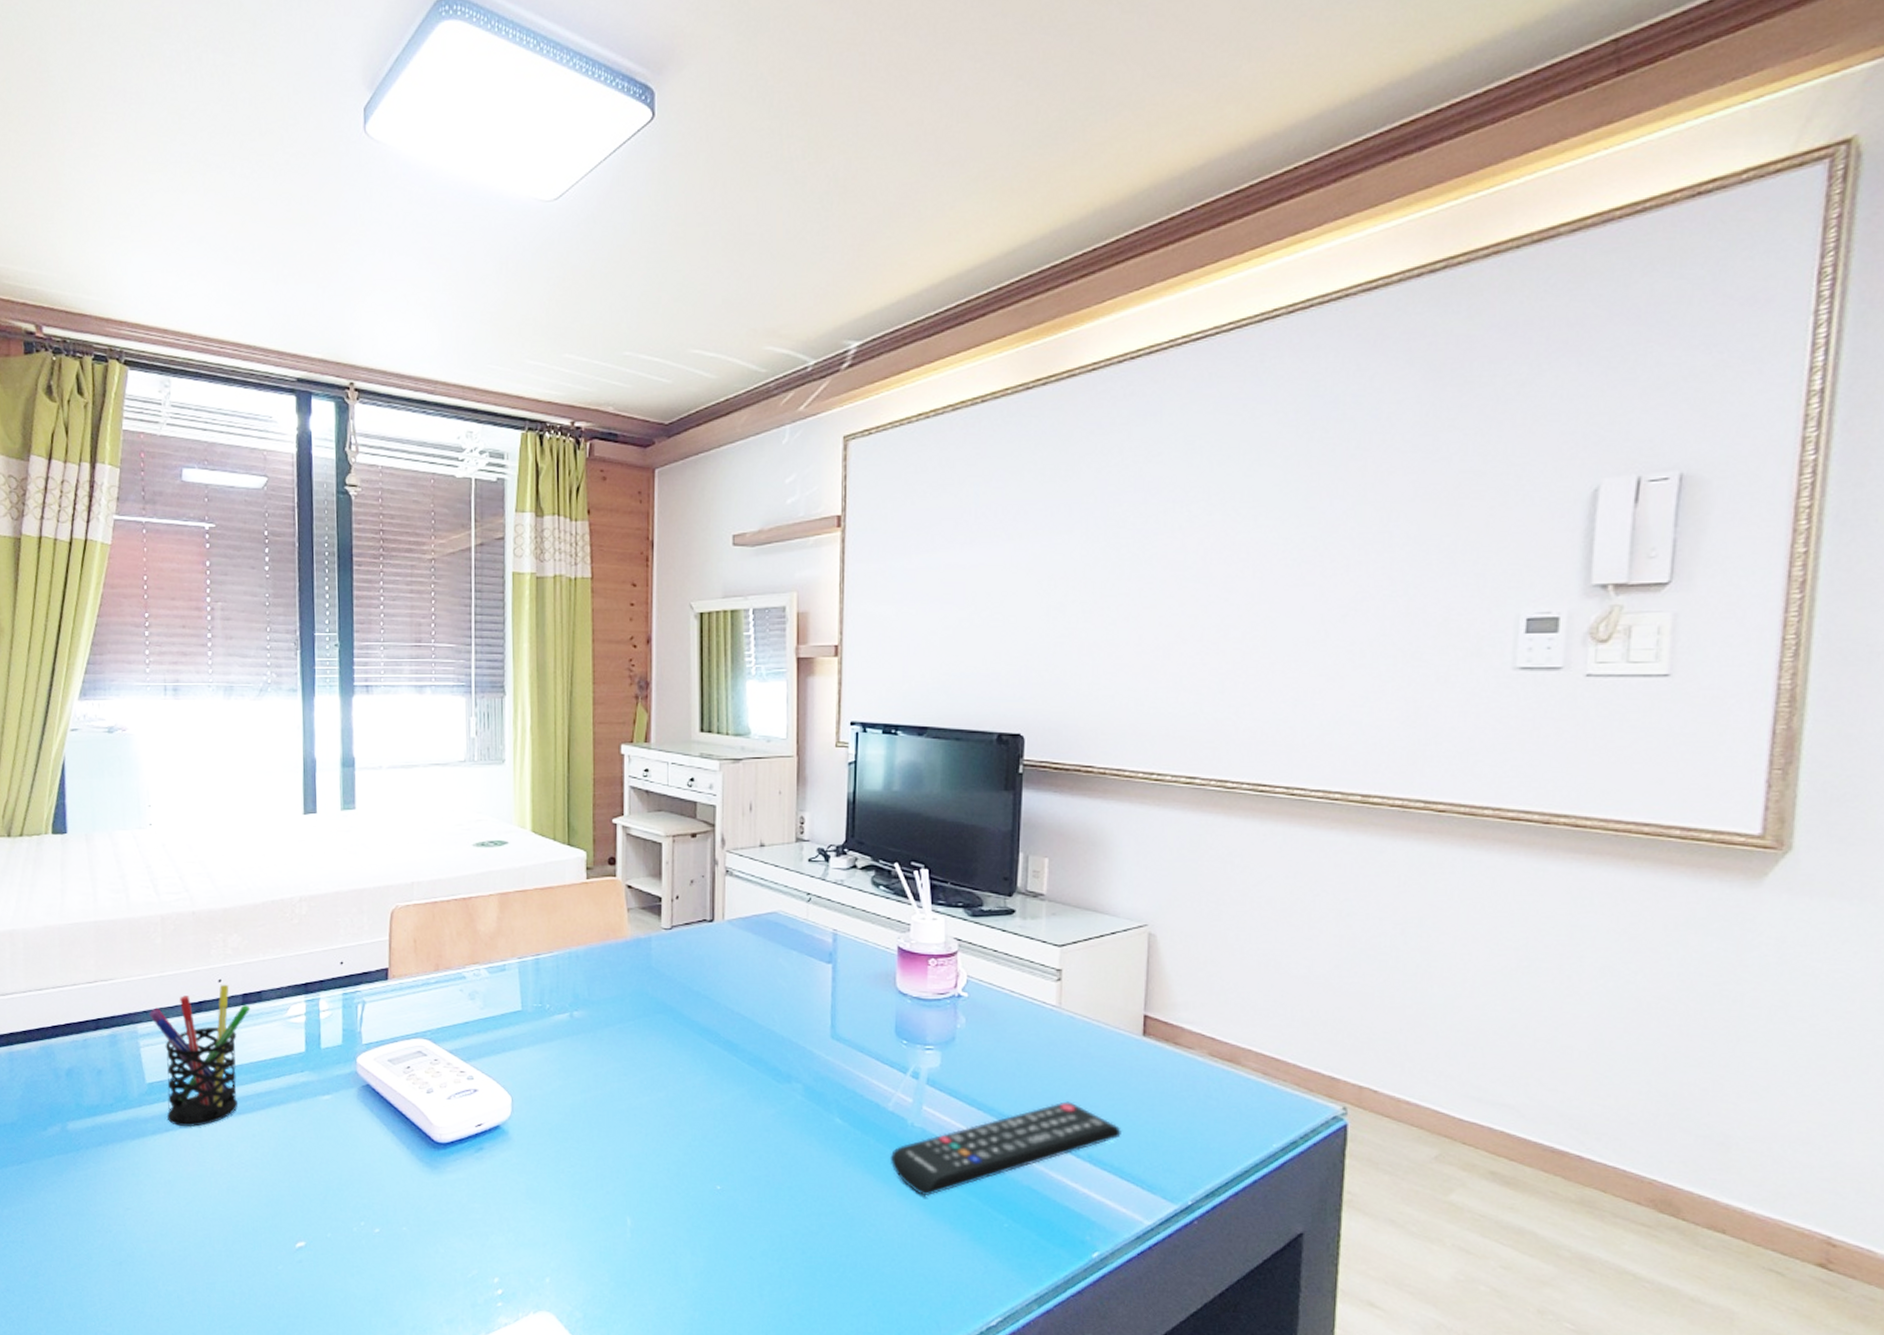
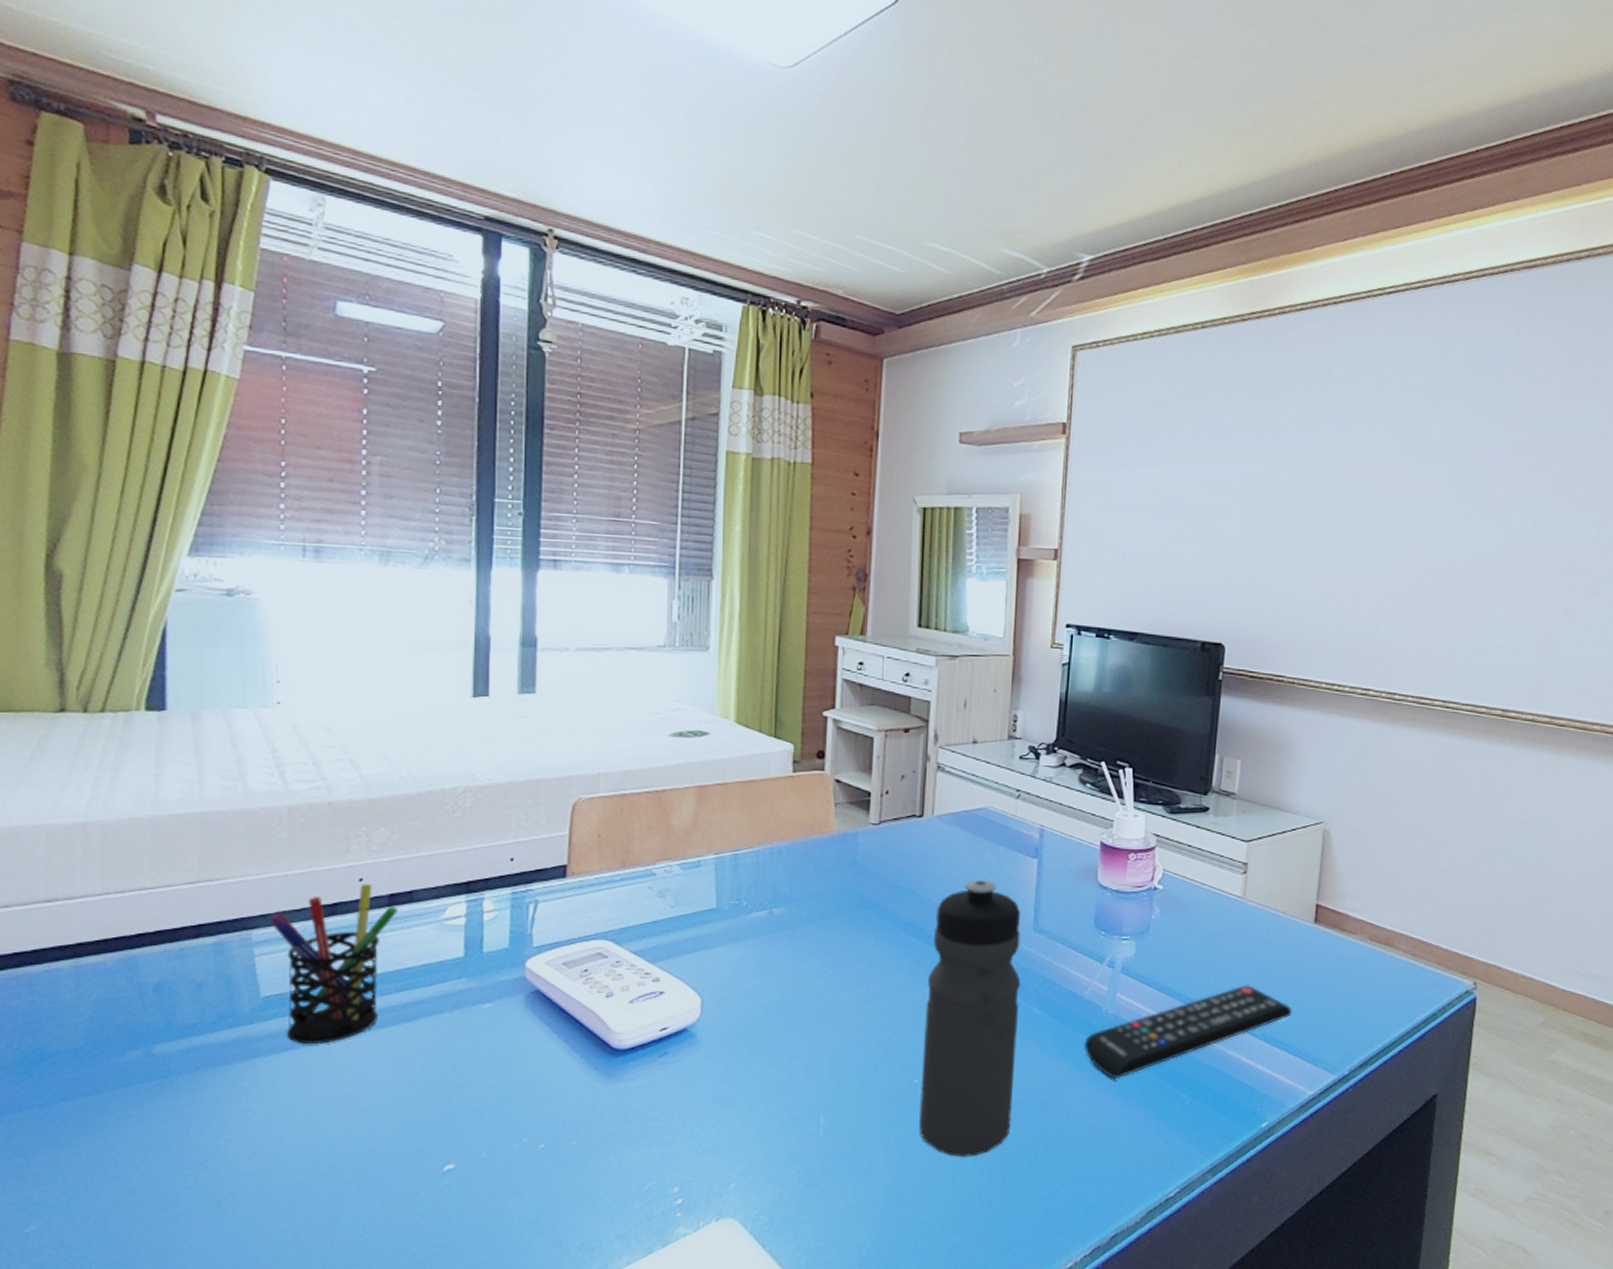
water bottle: none [722,985,820,1268] -> present [919,880,1021,1157]

